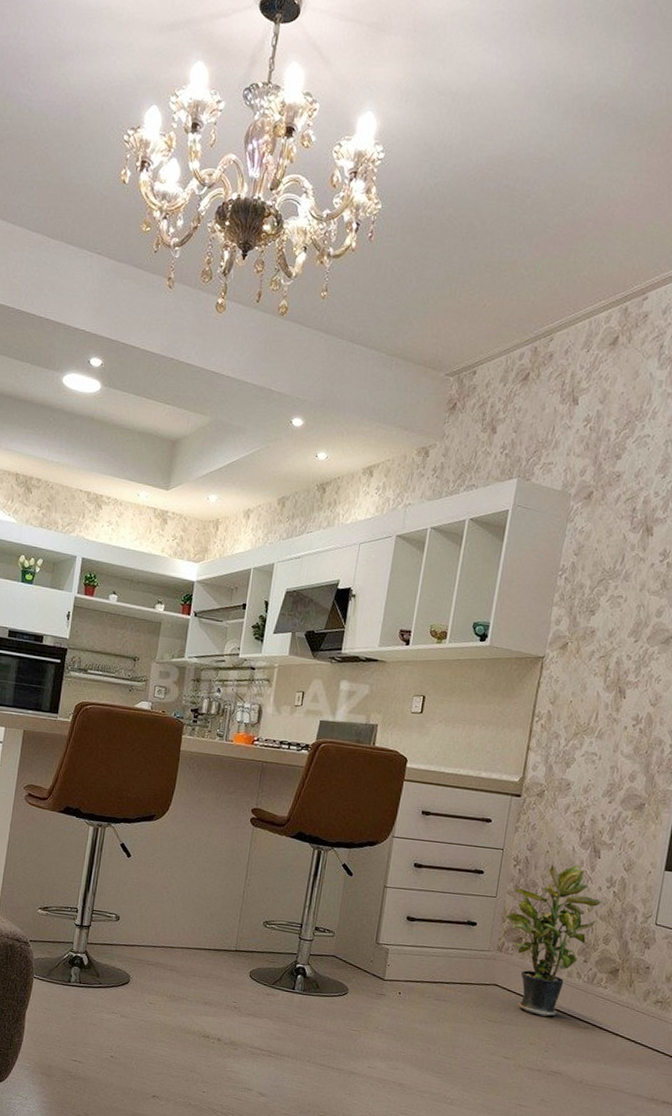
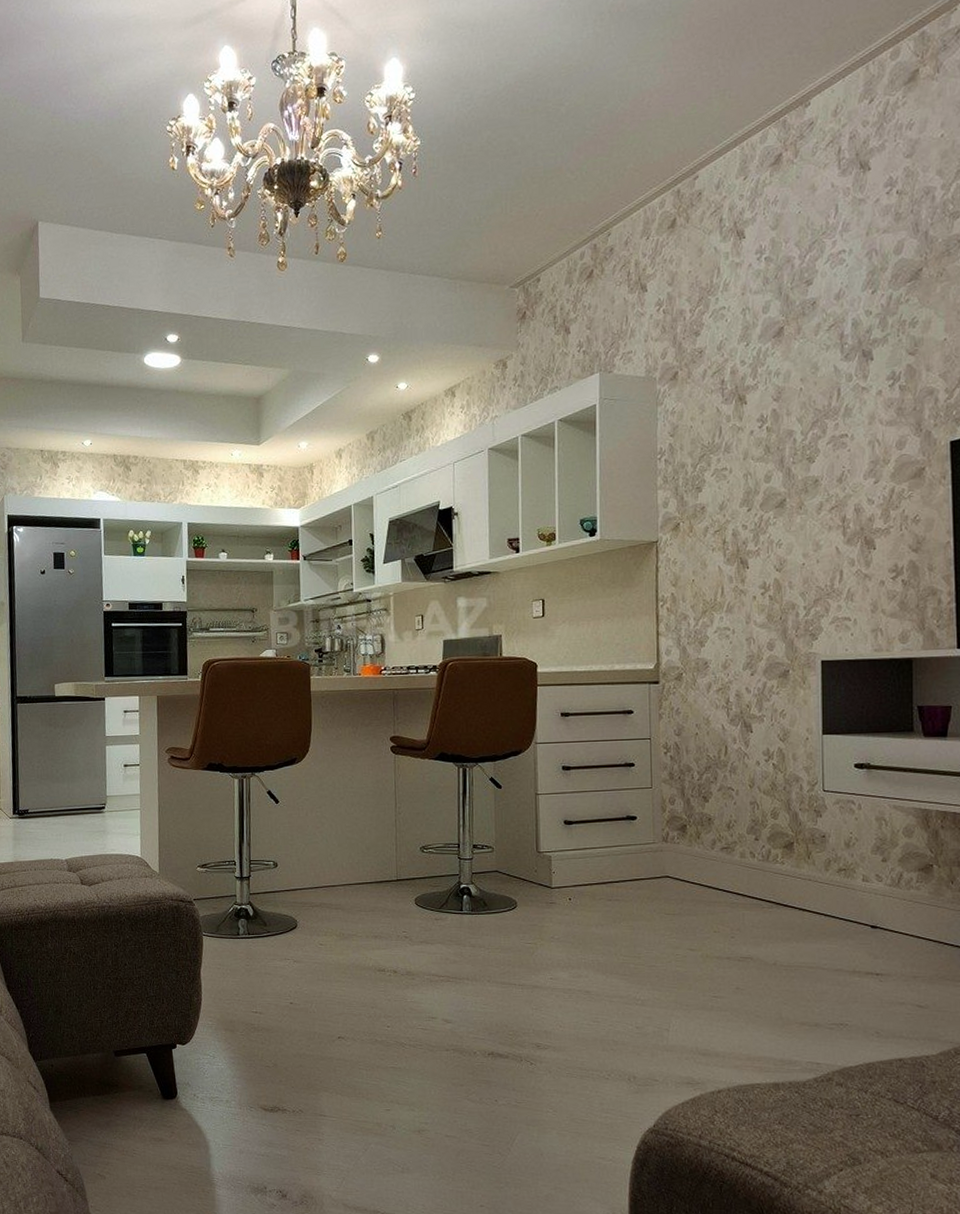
potted plant: present [505,864,601,1017] -> none [665,742,761,902]

